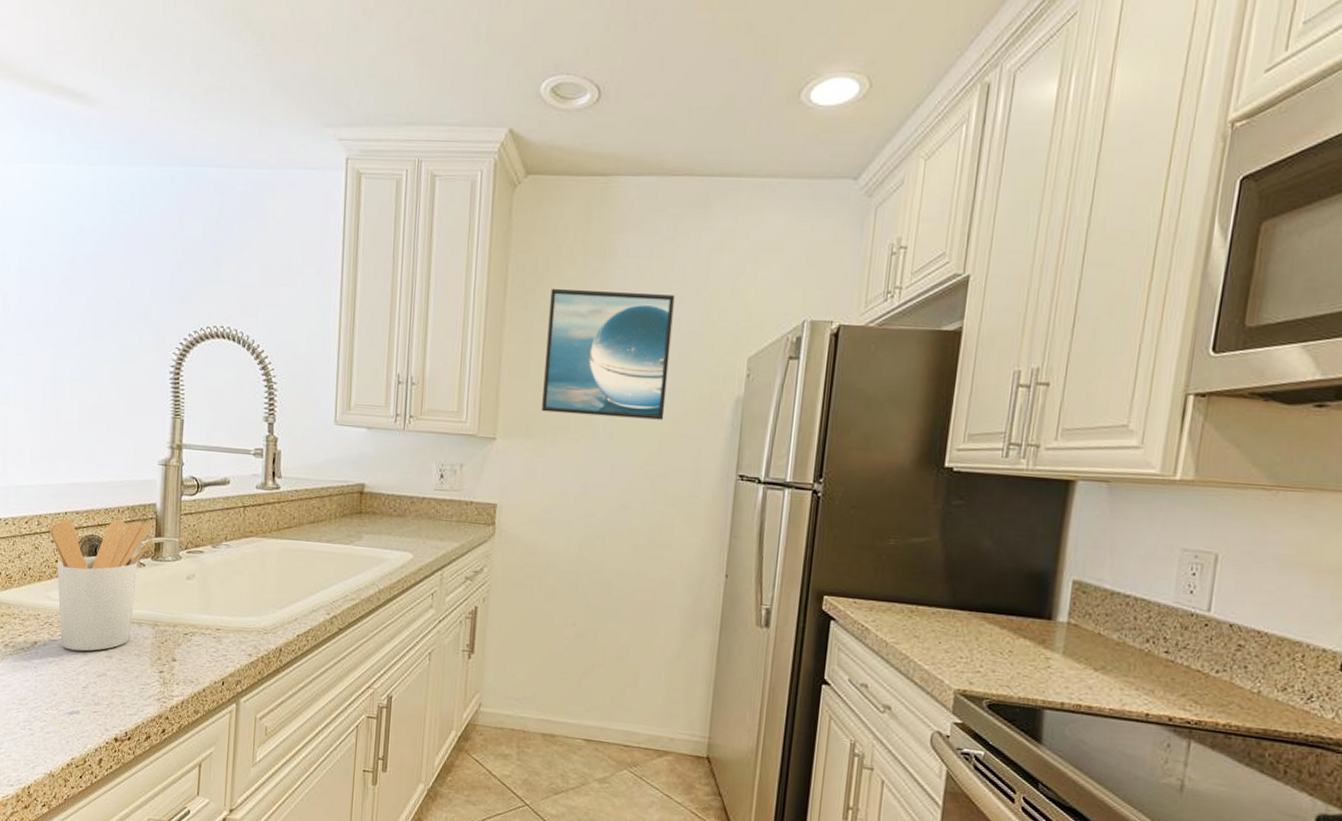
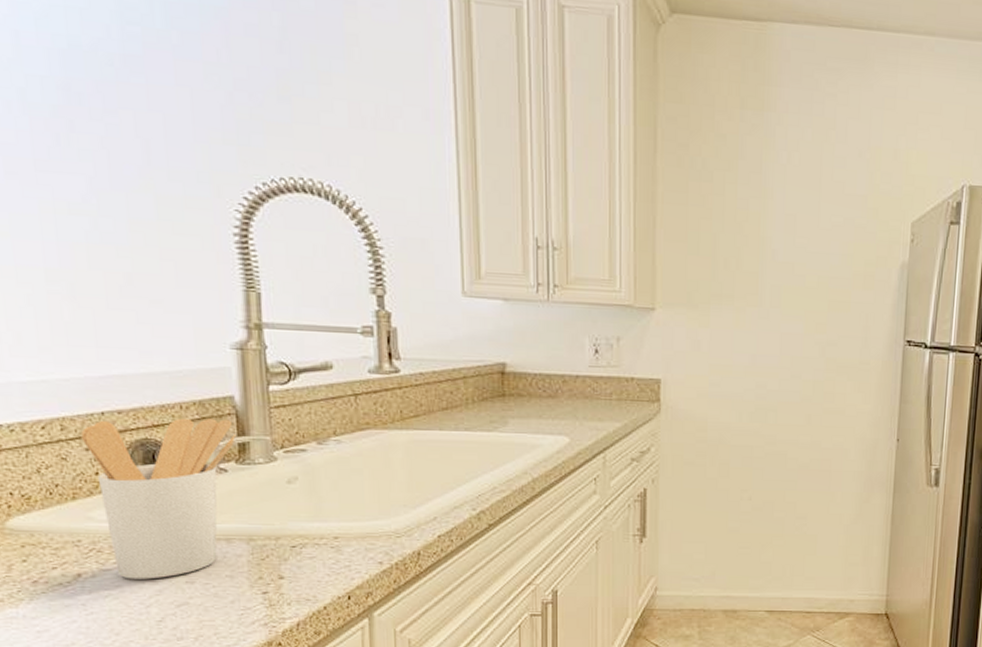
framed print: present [541,289,675,420] -> none [704,145,838,287]

